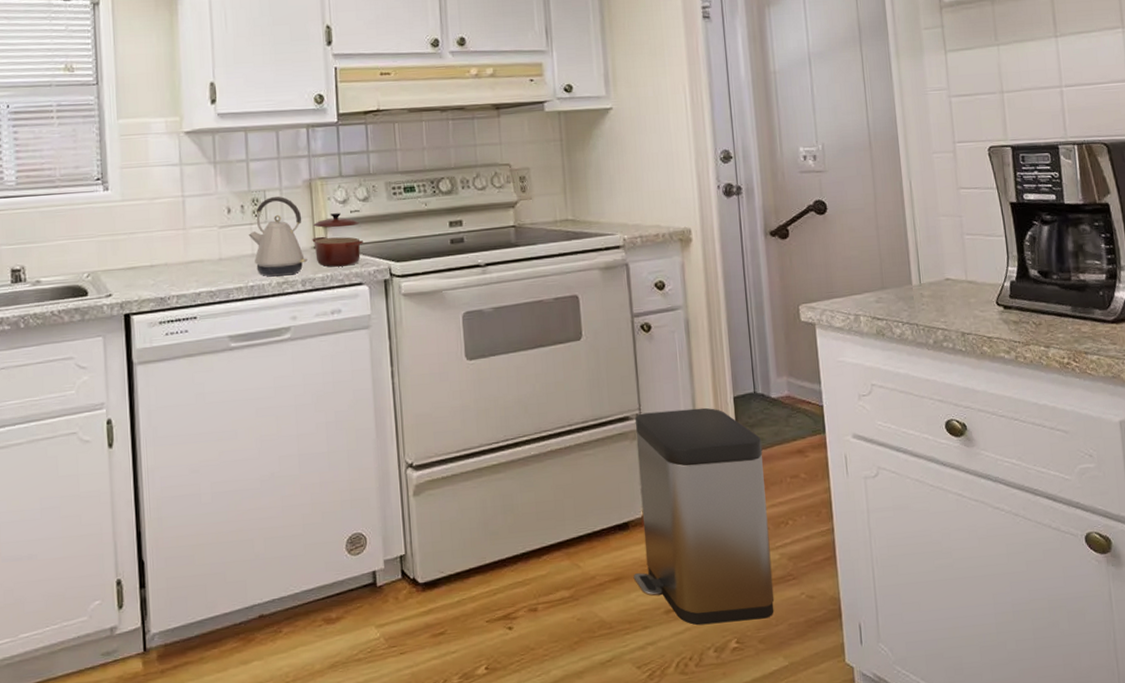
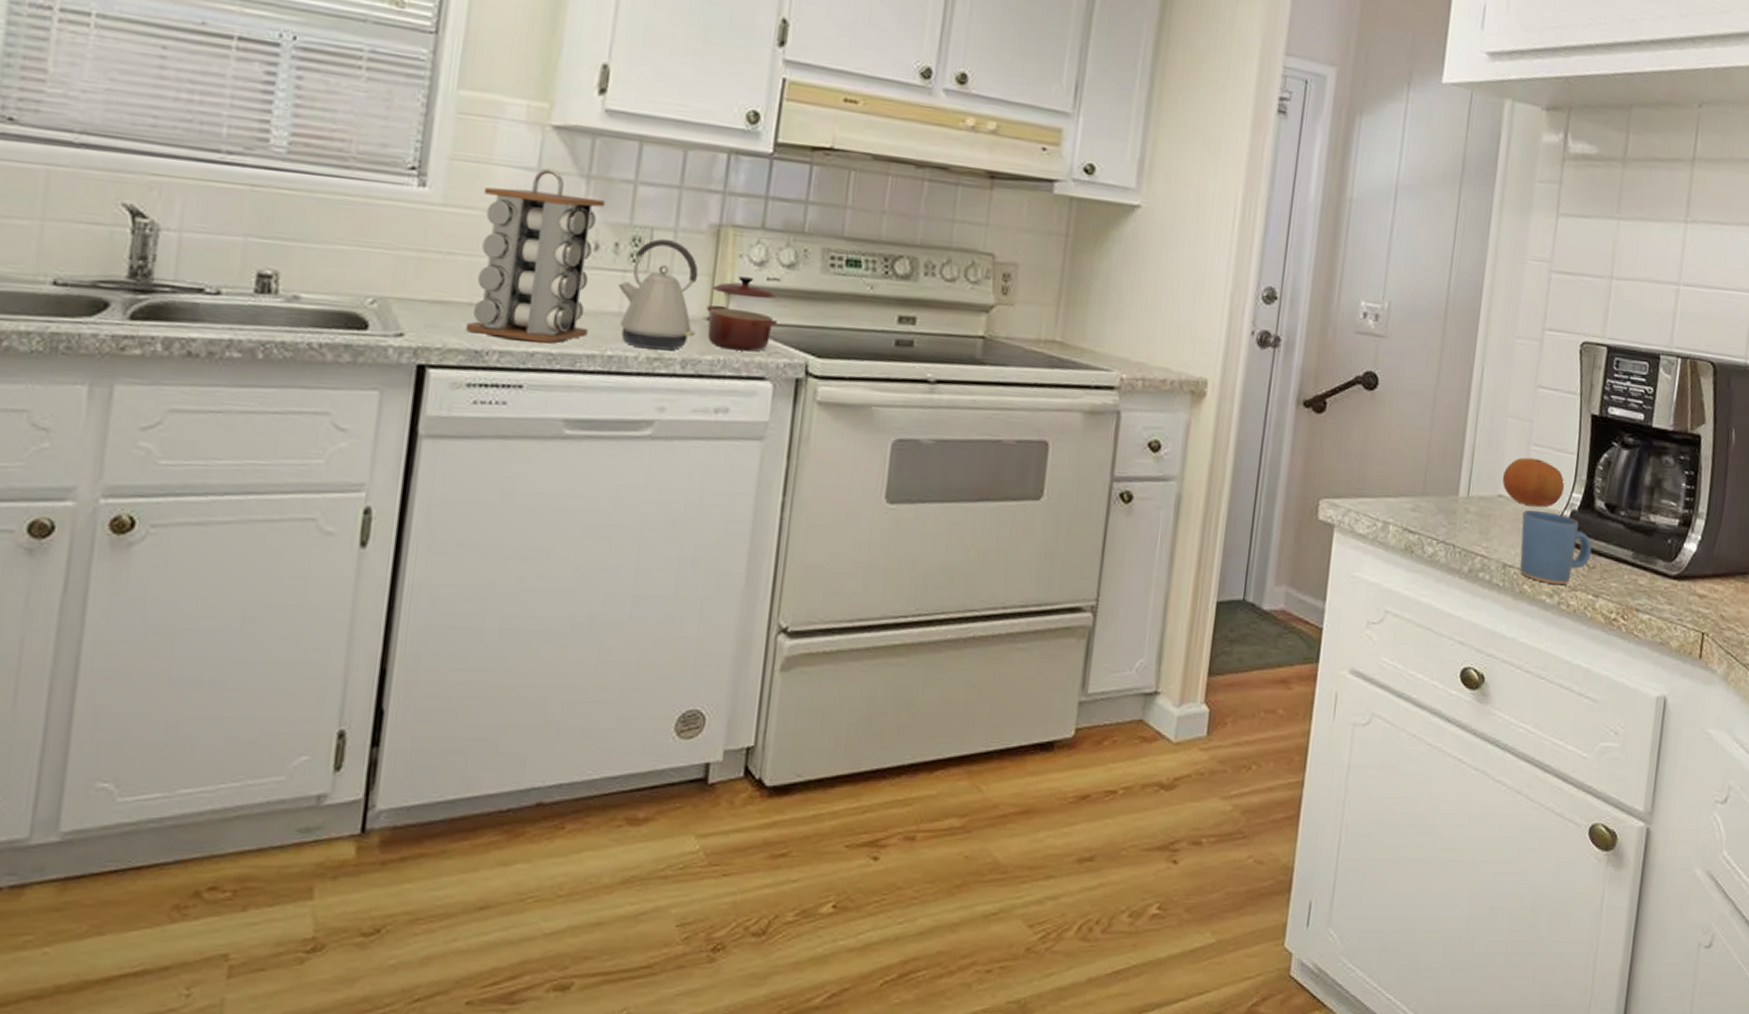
spice rack: none [147,162,234,287] -> present [465,168,605,344]
pedal bin: present [633,407,775,625] -> none [1046,605,1240,883]
fruit: none [945,245,1001,283] -> present [1502,457,1565,507]
mug: none [969,285,1036,343] -> present [1520,509,1592,584]

